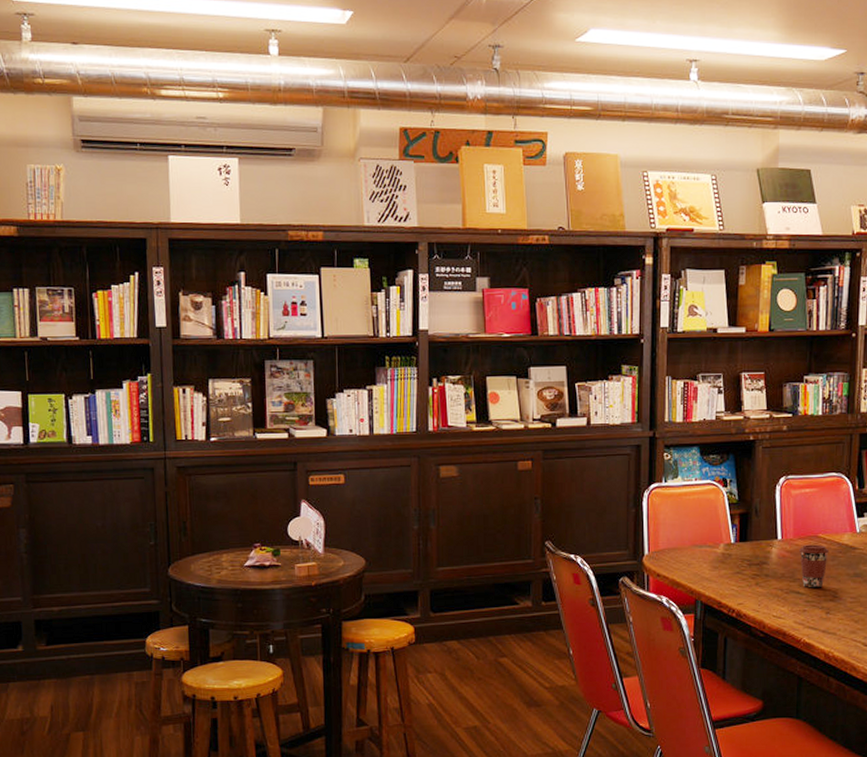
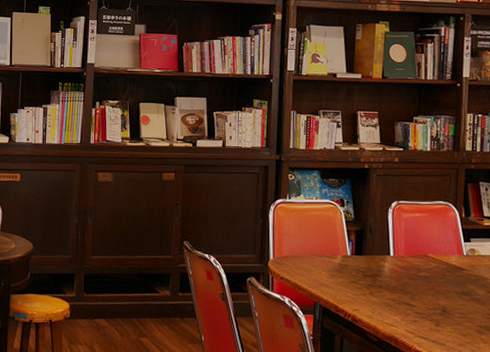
coffee cup: present [799,544,830,588] -> none [410,262,439,302]

